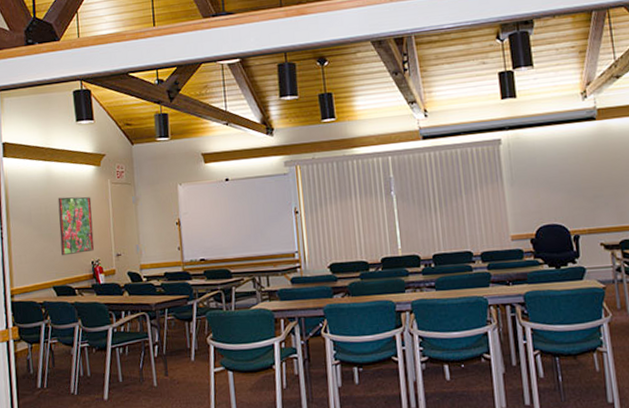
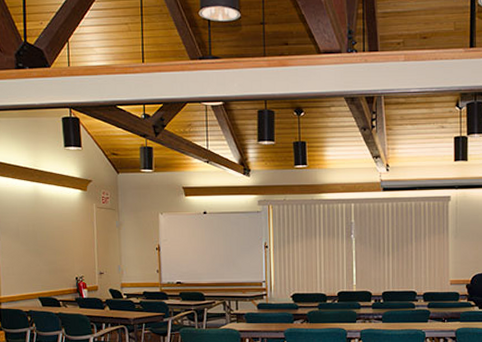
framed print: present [57,196,95,256] -> none [45,217,79,271]

